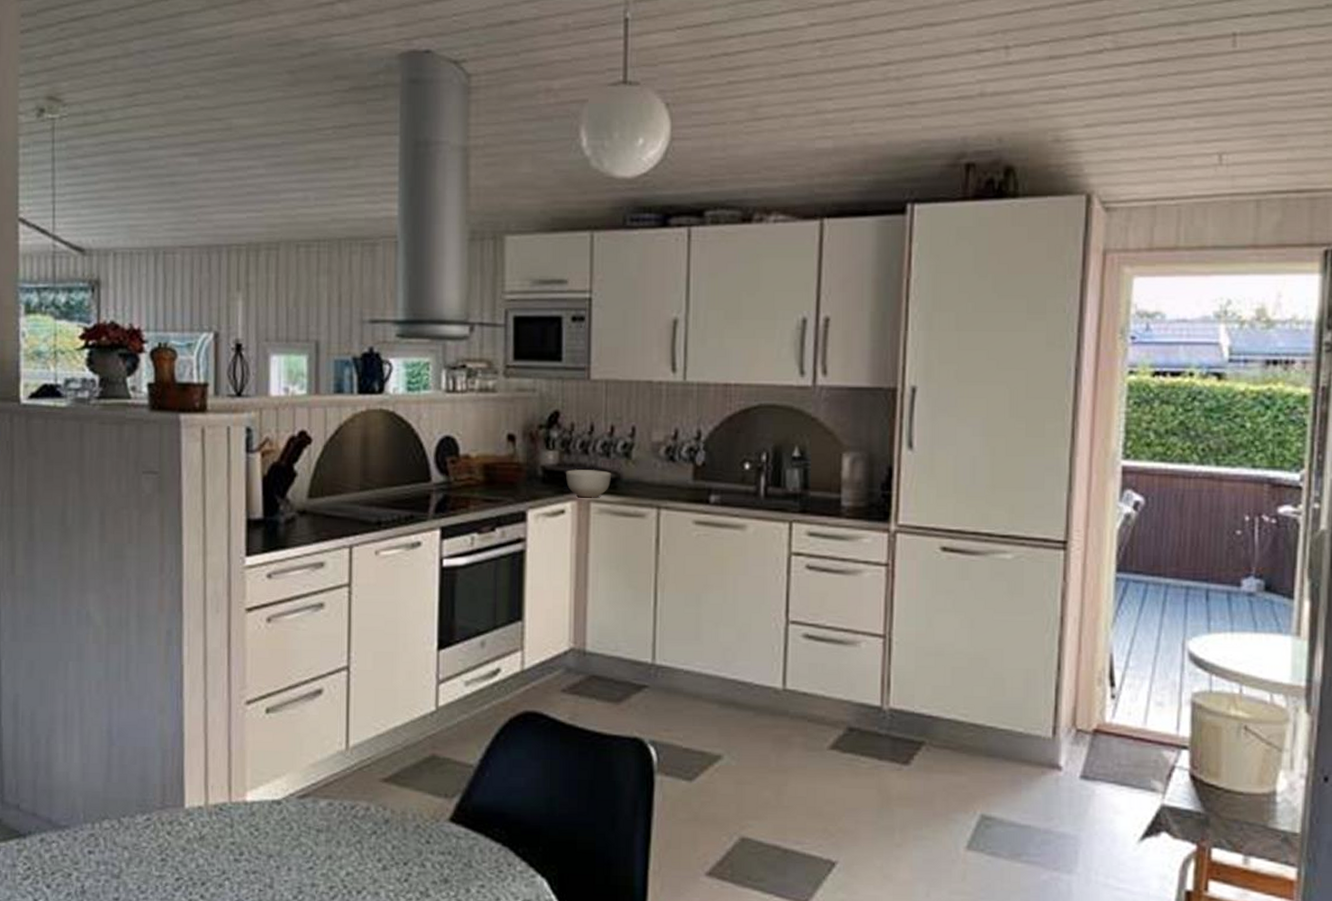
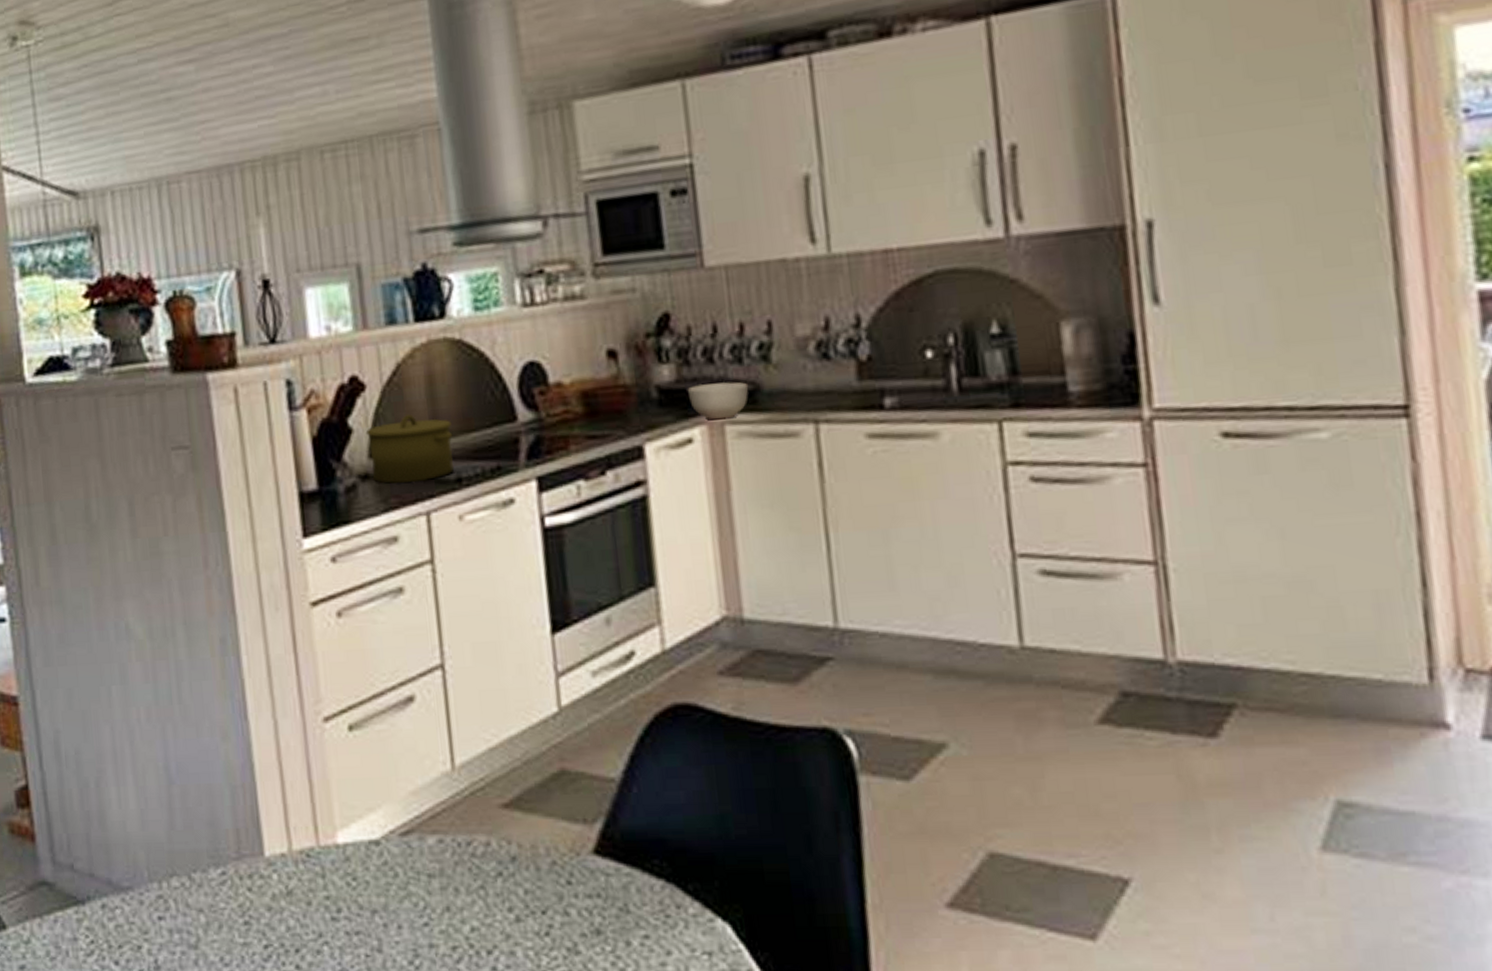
cooking pot: none [307,467,378,522] -> present [365,414,454,484]

